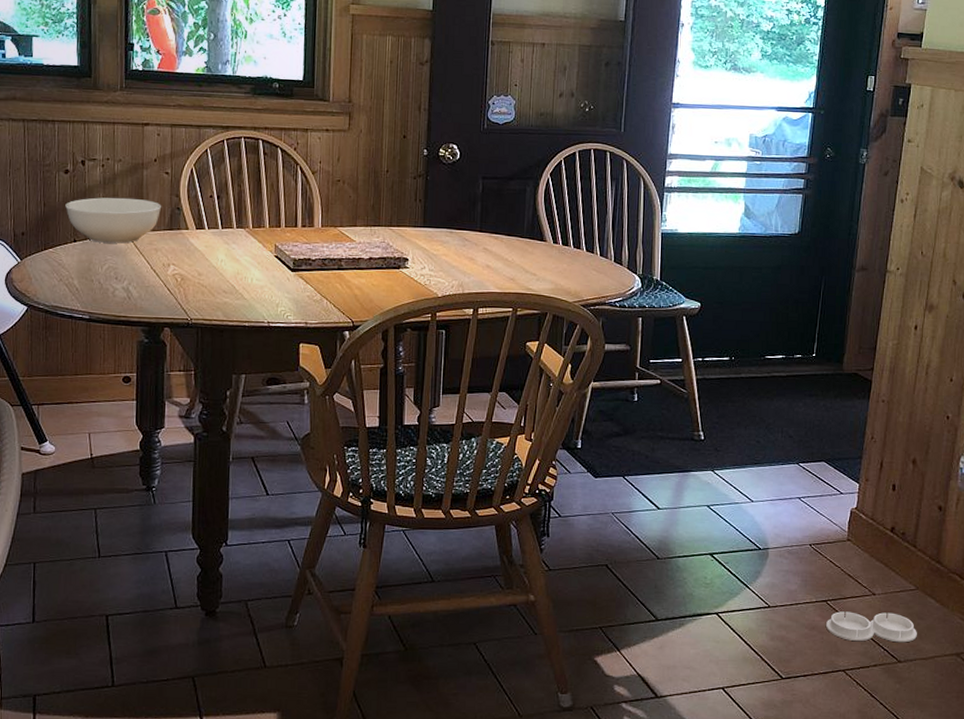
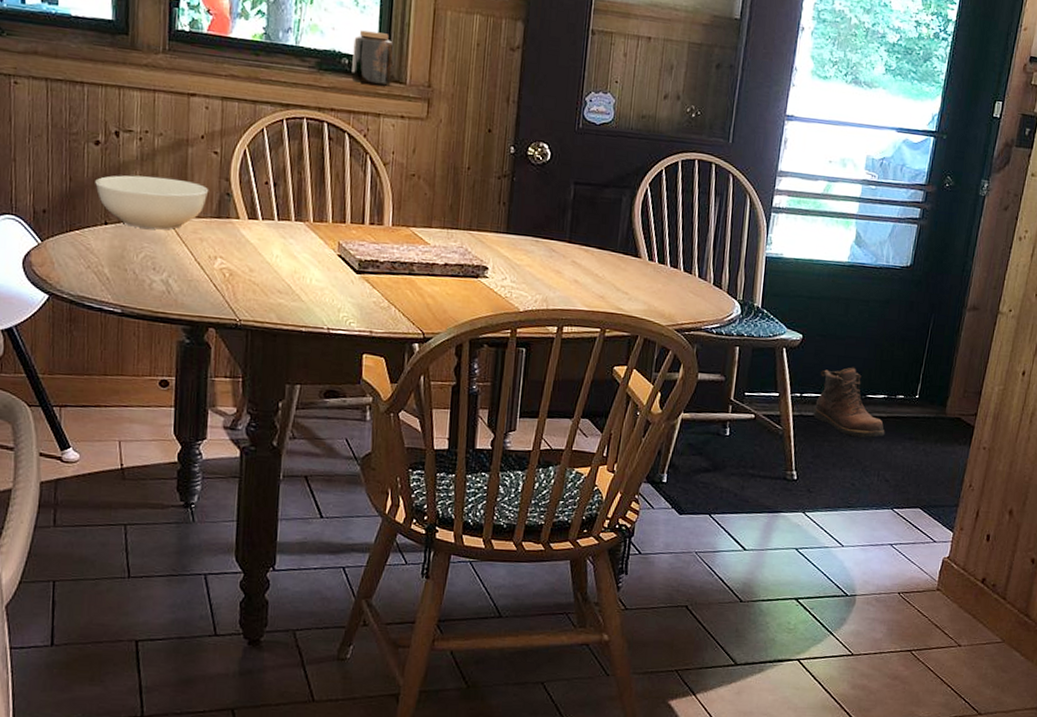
jar: none [281,57,318,104] -> present [351,30,394,86]
boot: none [715,330,786,397] -> present [813,367,885,438]
pet bowl: present [825,611,917,643] -> none [908,662,1000,696]

